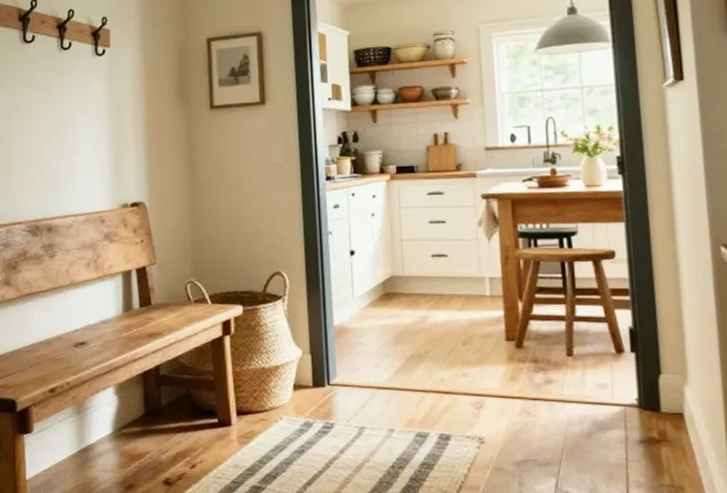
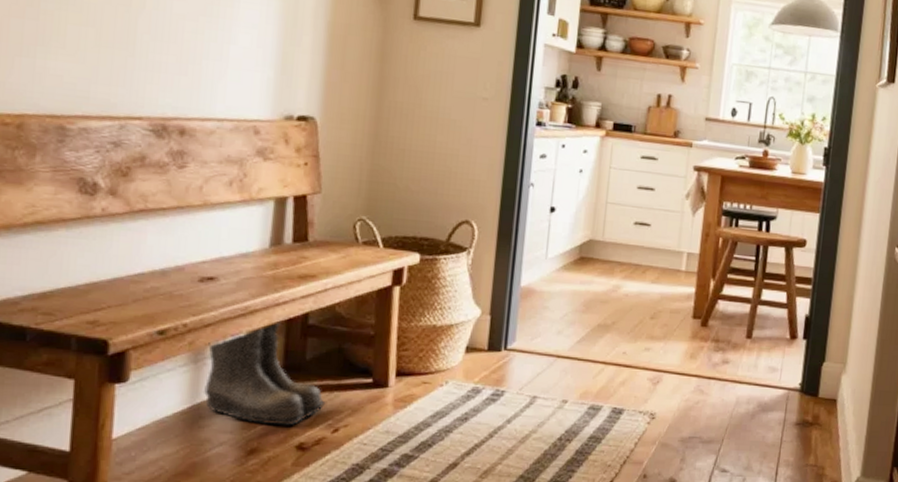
boots: none [87,373,182,464] -> present [204,320,326,426]

